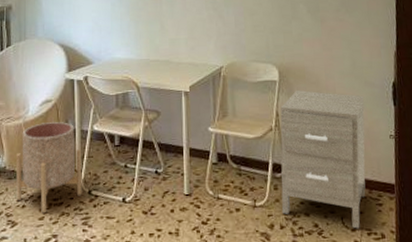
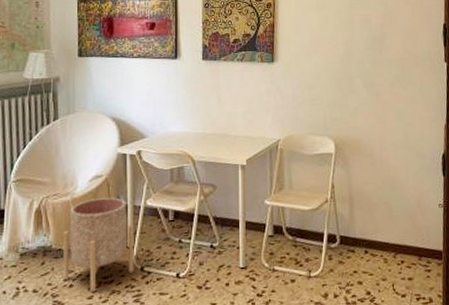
nightstand: present [280,90,366,229] -> none [335,162,416,295]

